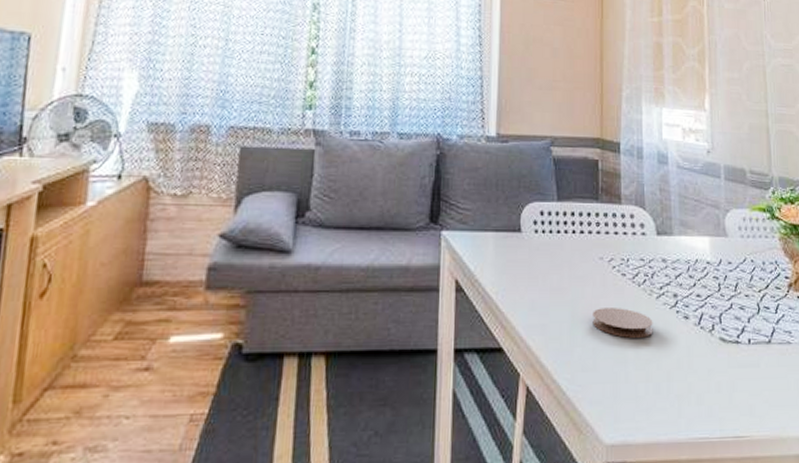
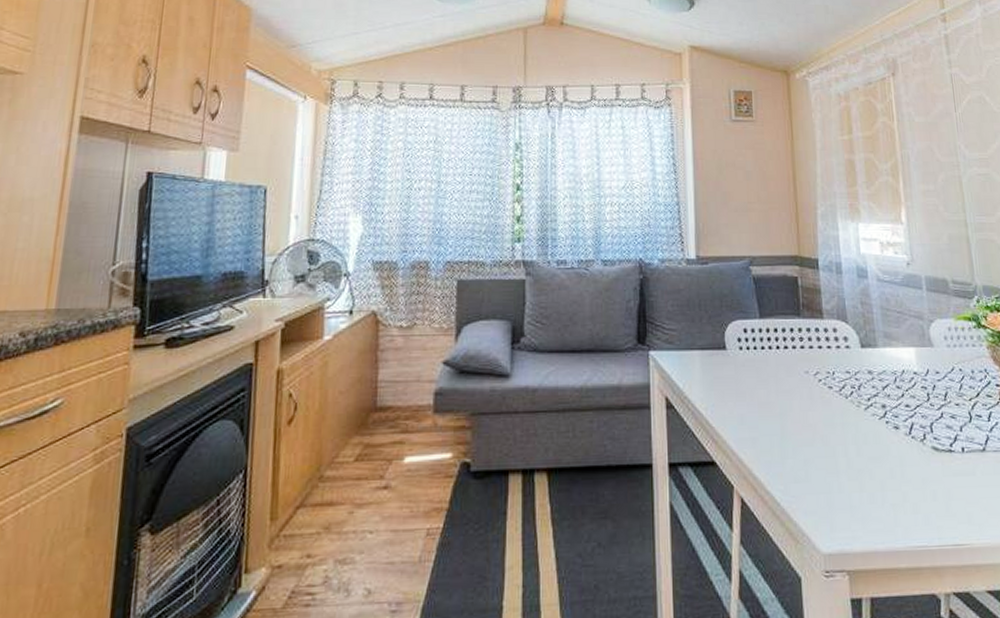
coaster: present [592,308,653,338] -> none [801,420,864,449]

